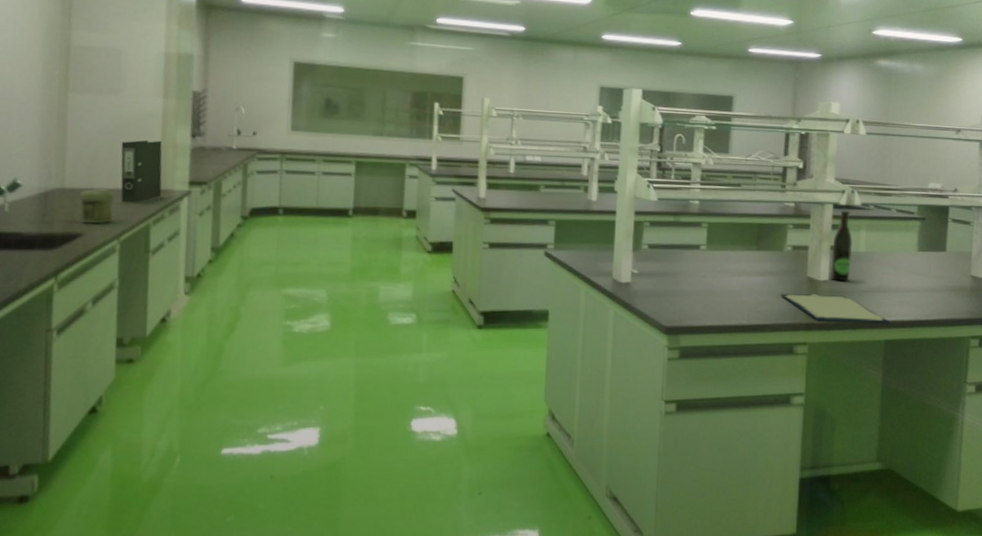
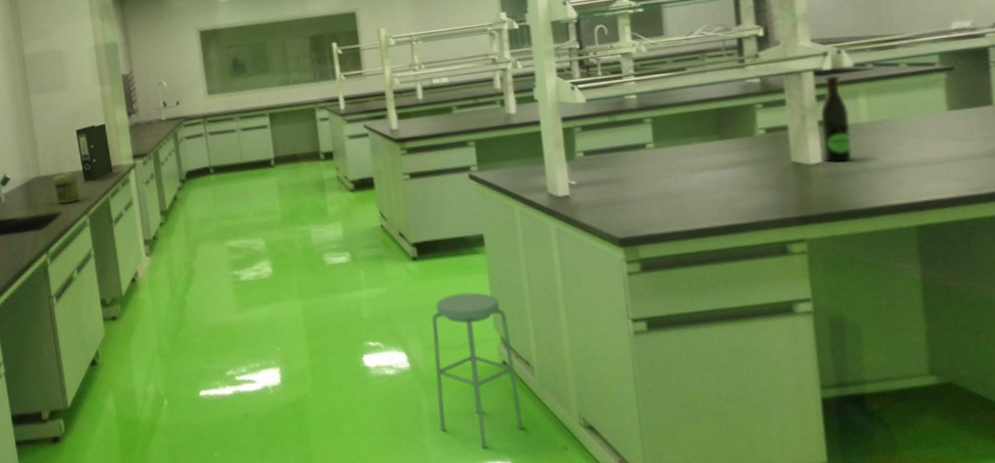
stool: none [476,364,558,517] -> present [432,292,524,449]
notepad: present [780,293,890,323] -> none [759,178,921,213]

